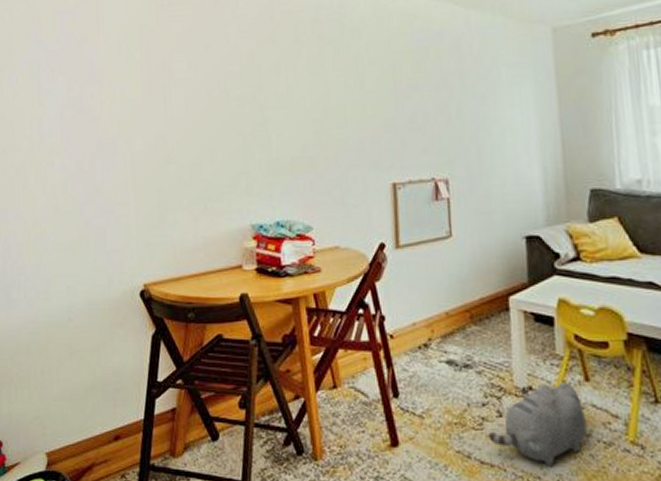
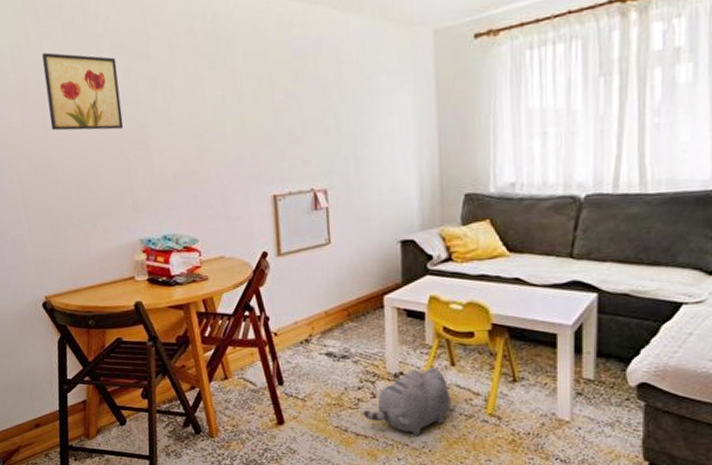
wall art: none [169,34,244,111] -> present [42,52,124,131]

